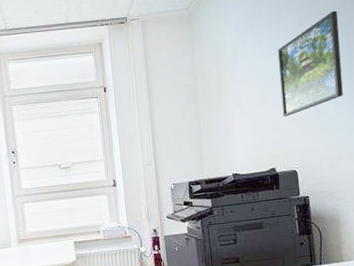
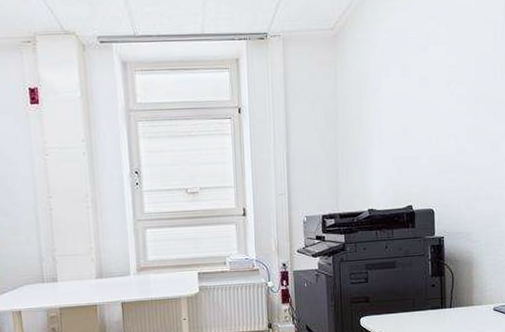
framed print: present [277,10,343,117] -> none [422,43,487,152]

